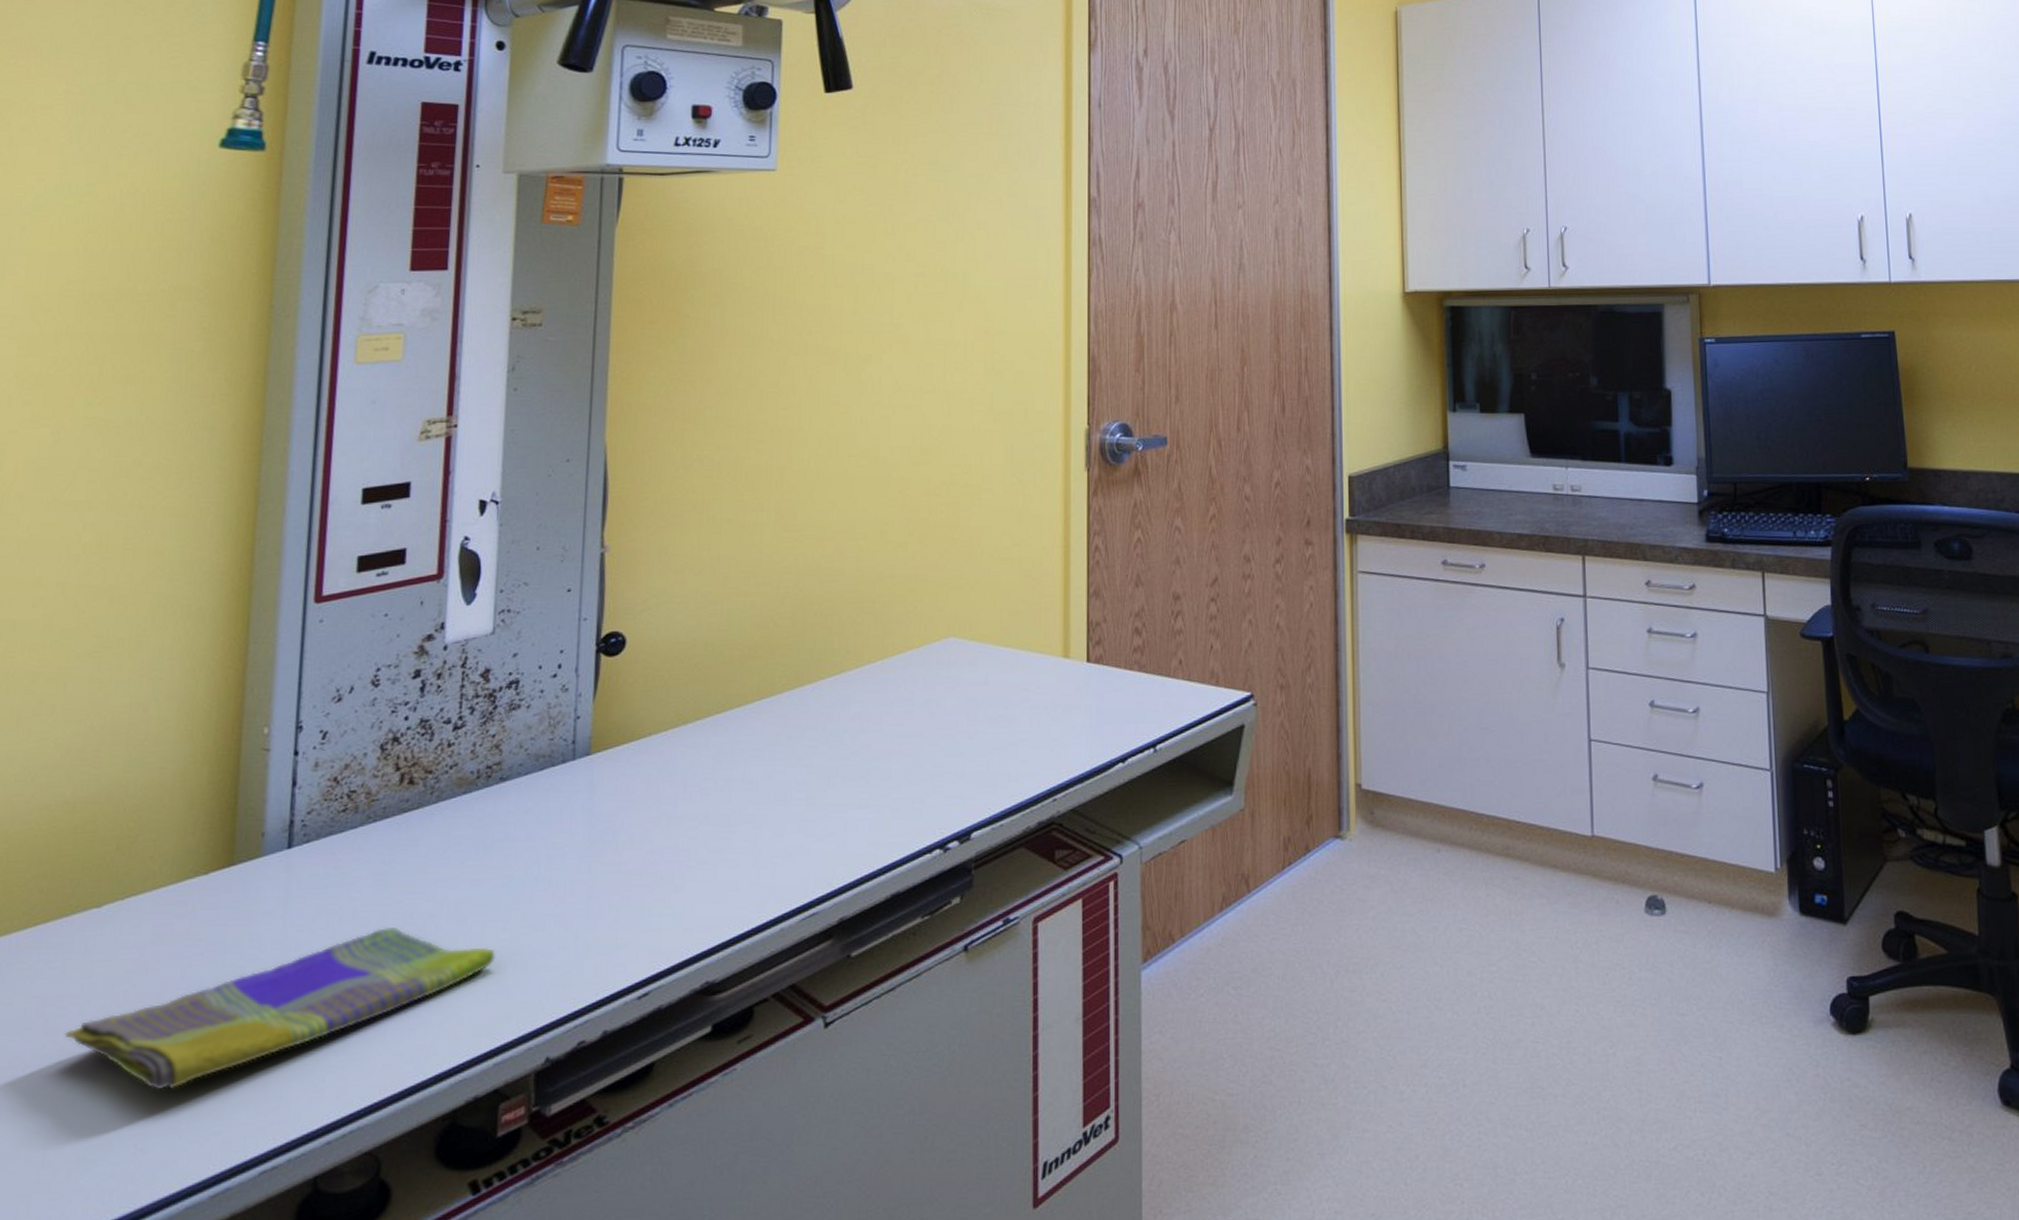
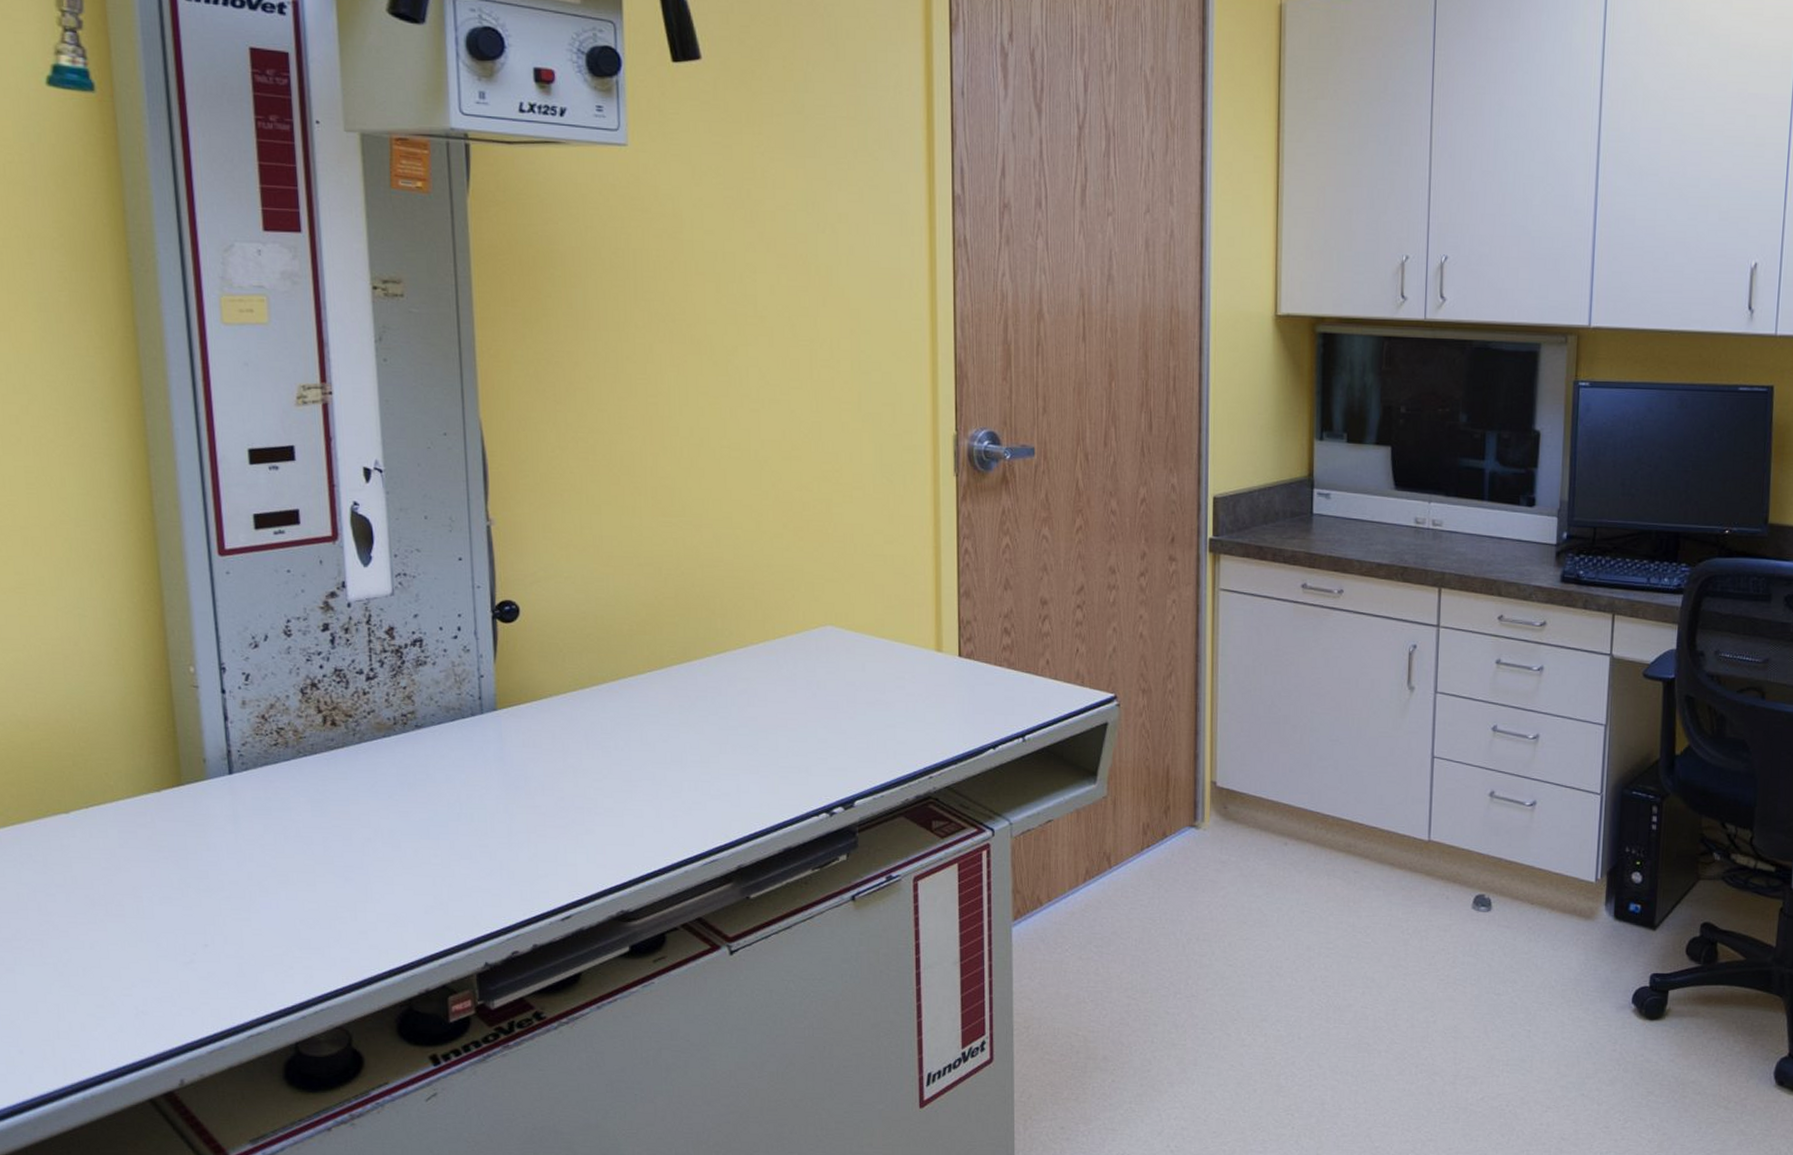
dish towel: present [64,927,495,1091] -> none [56,847,430,967]

